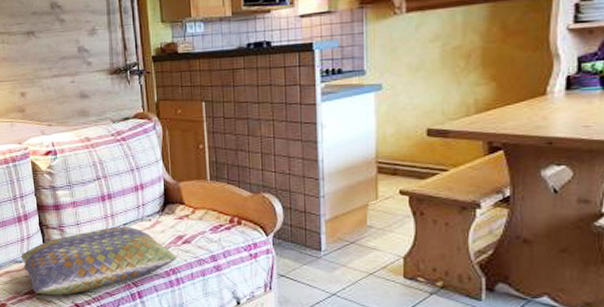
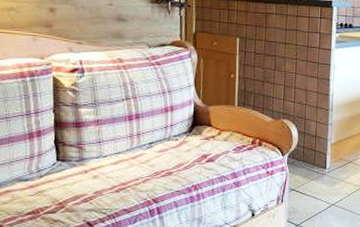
cushion: present [20,226,177,295] -> none [27,145,199,214]

